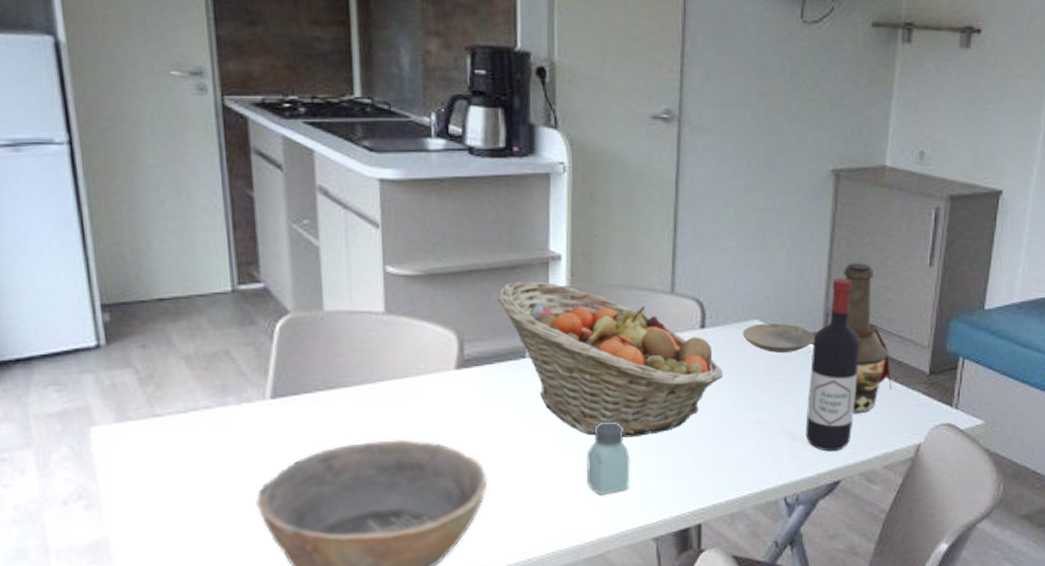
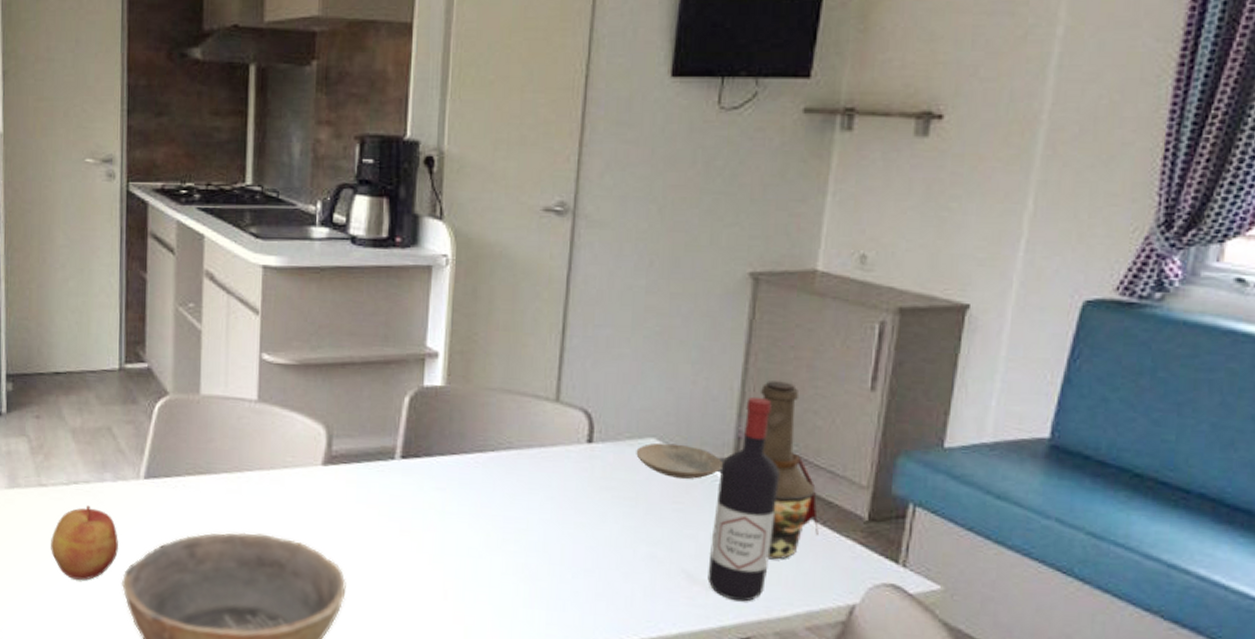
apple: none [172,431,249,505] -> present [51,505,118,580]
fruit basket: present [497,281,723,438] -> none [370,377,611,558]
saltshaker: present [586,421,630,494] -> none [451,537,500,619]

